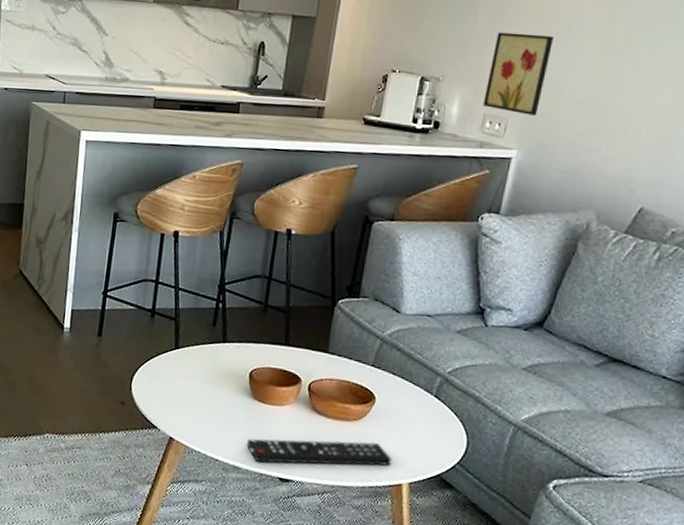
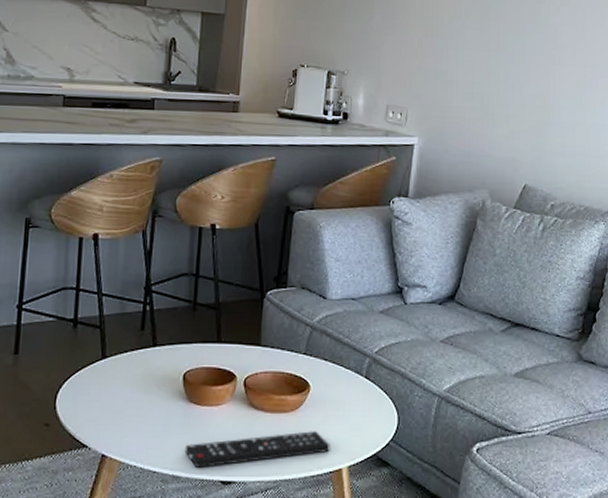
wall art: present [483,32,553,116] -> none [385,29,440,105]

